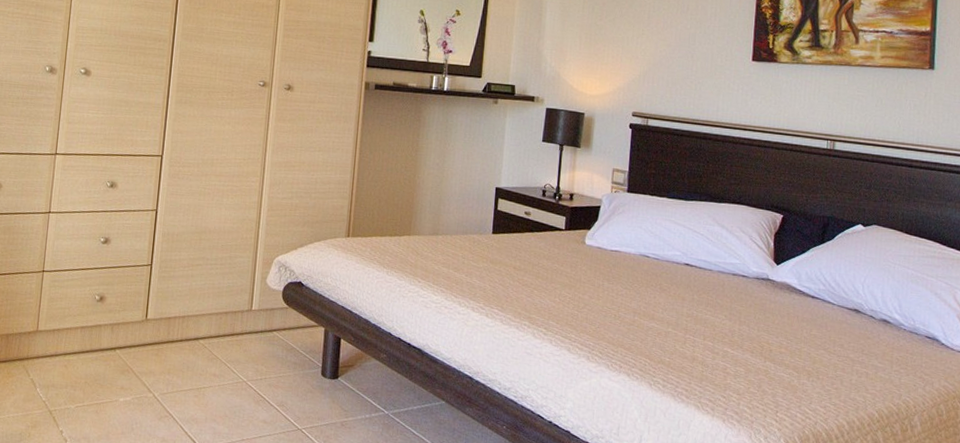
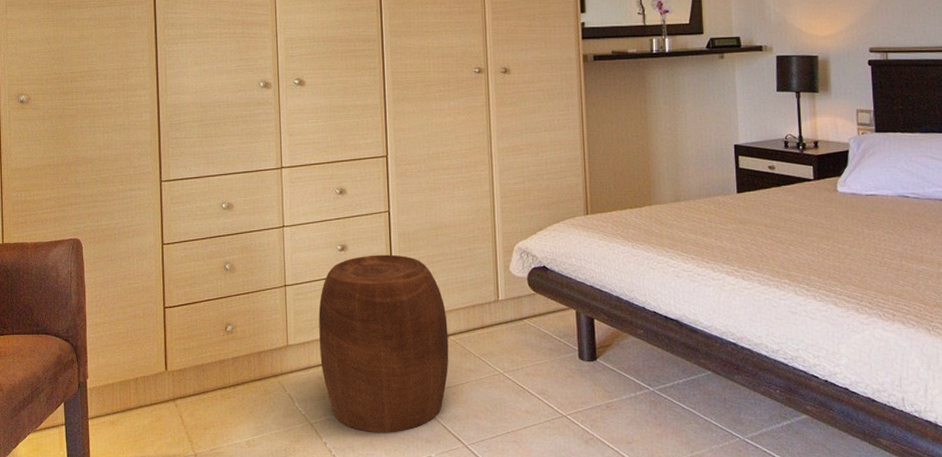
stool: none [68,251,199,428] -> present [318,254,449,433]

